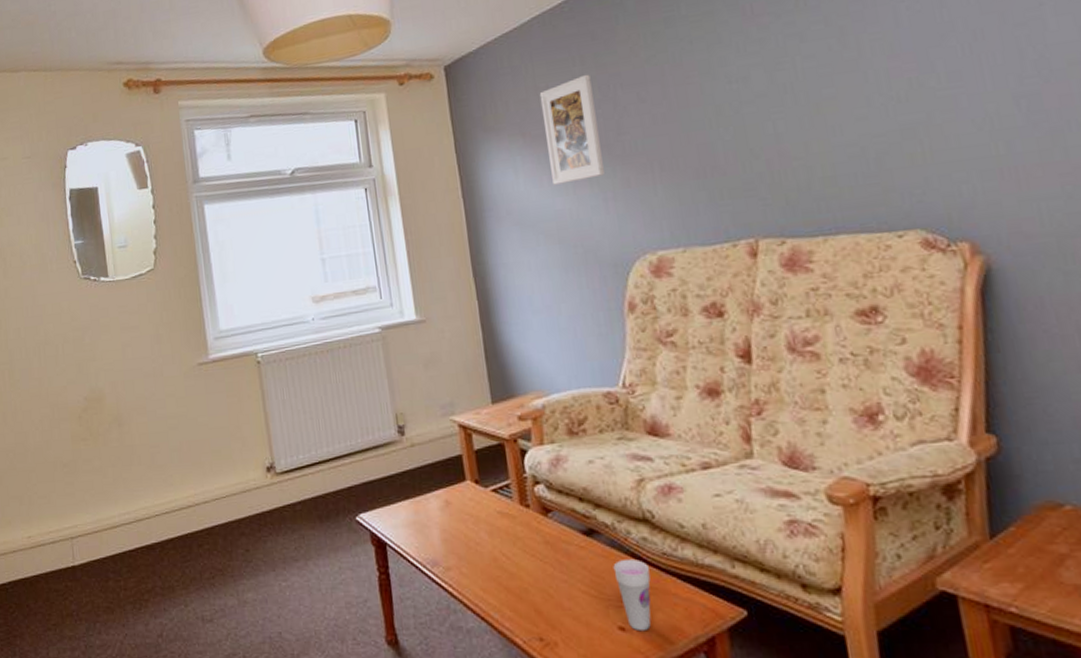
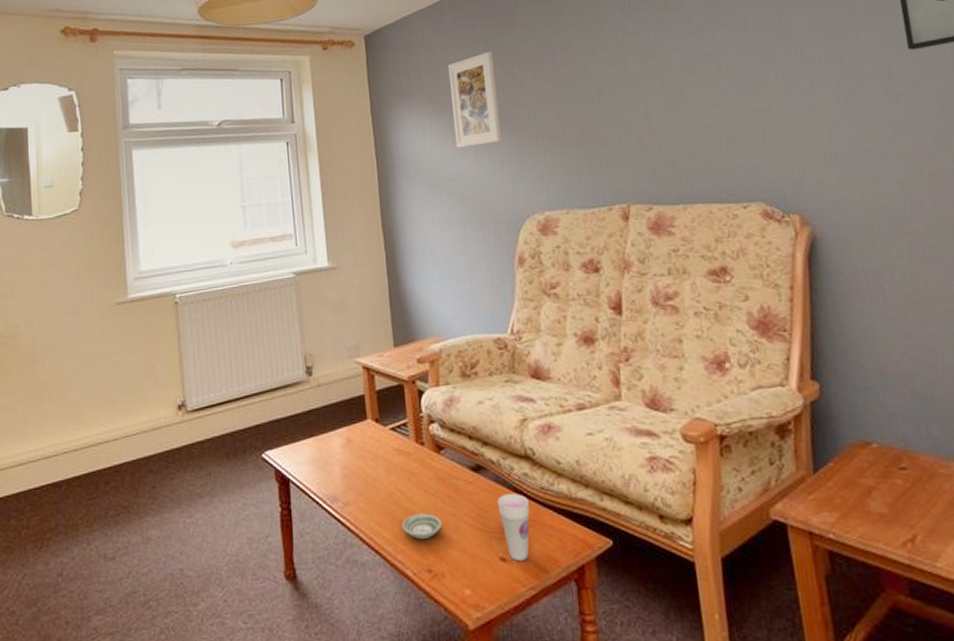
saucer: none [508,579,553,607] -> present [402,513,443,540]

